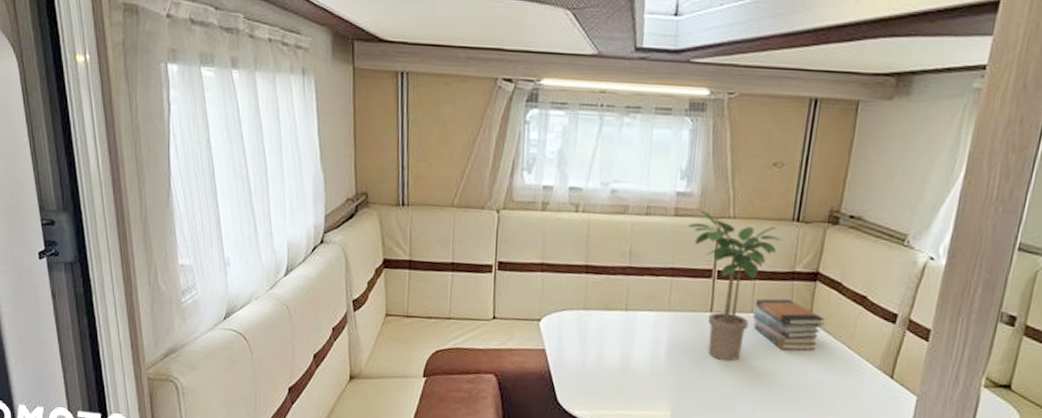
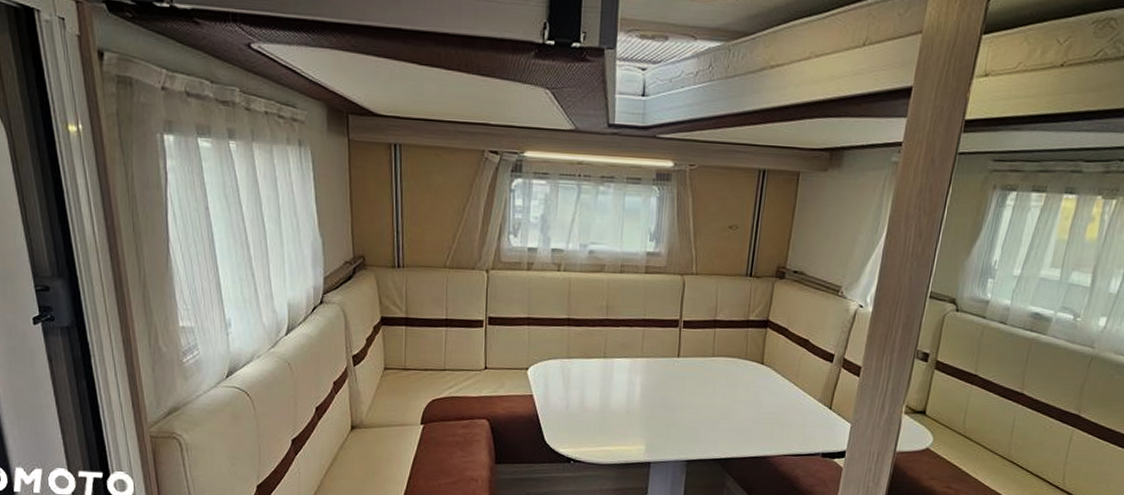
potted plant: present [688,209,782,361] -> none [657,267,738,399]
book stack: present [753,298,825,351] -> none [714,344,775,389]

